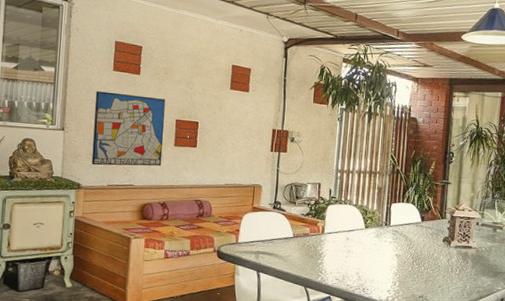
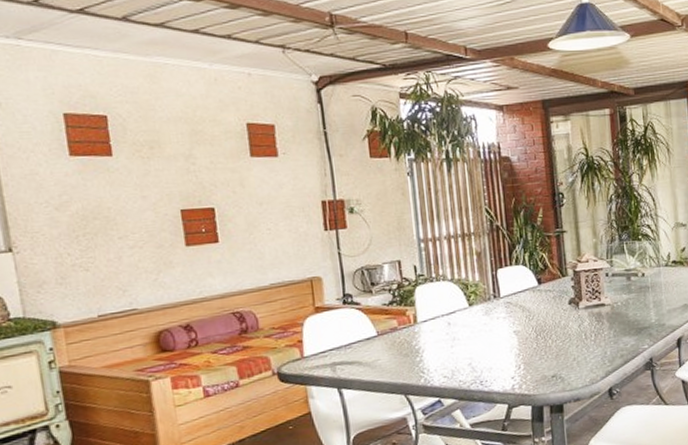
wall art: present [91,91,166,166] -> none [49,184,173,293]

